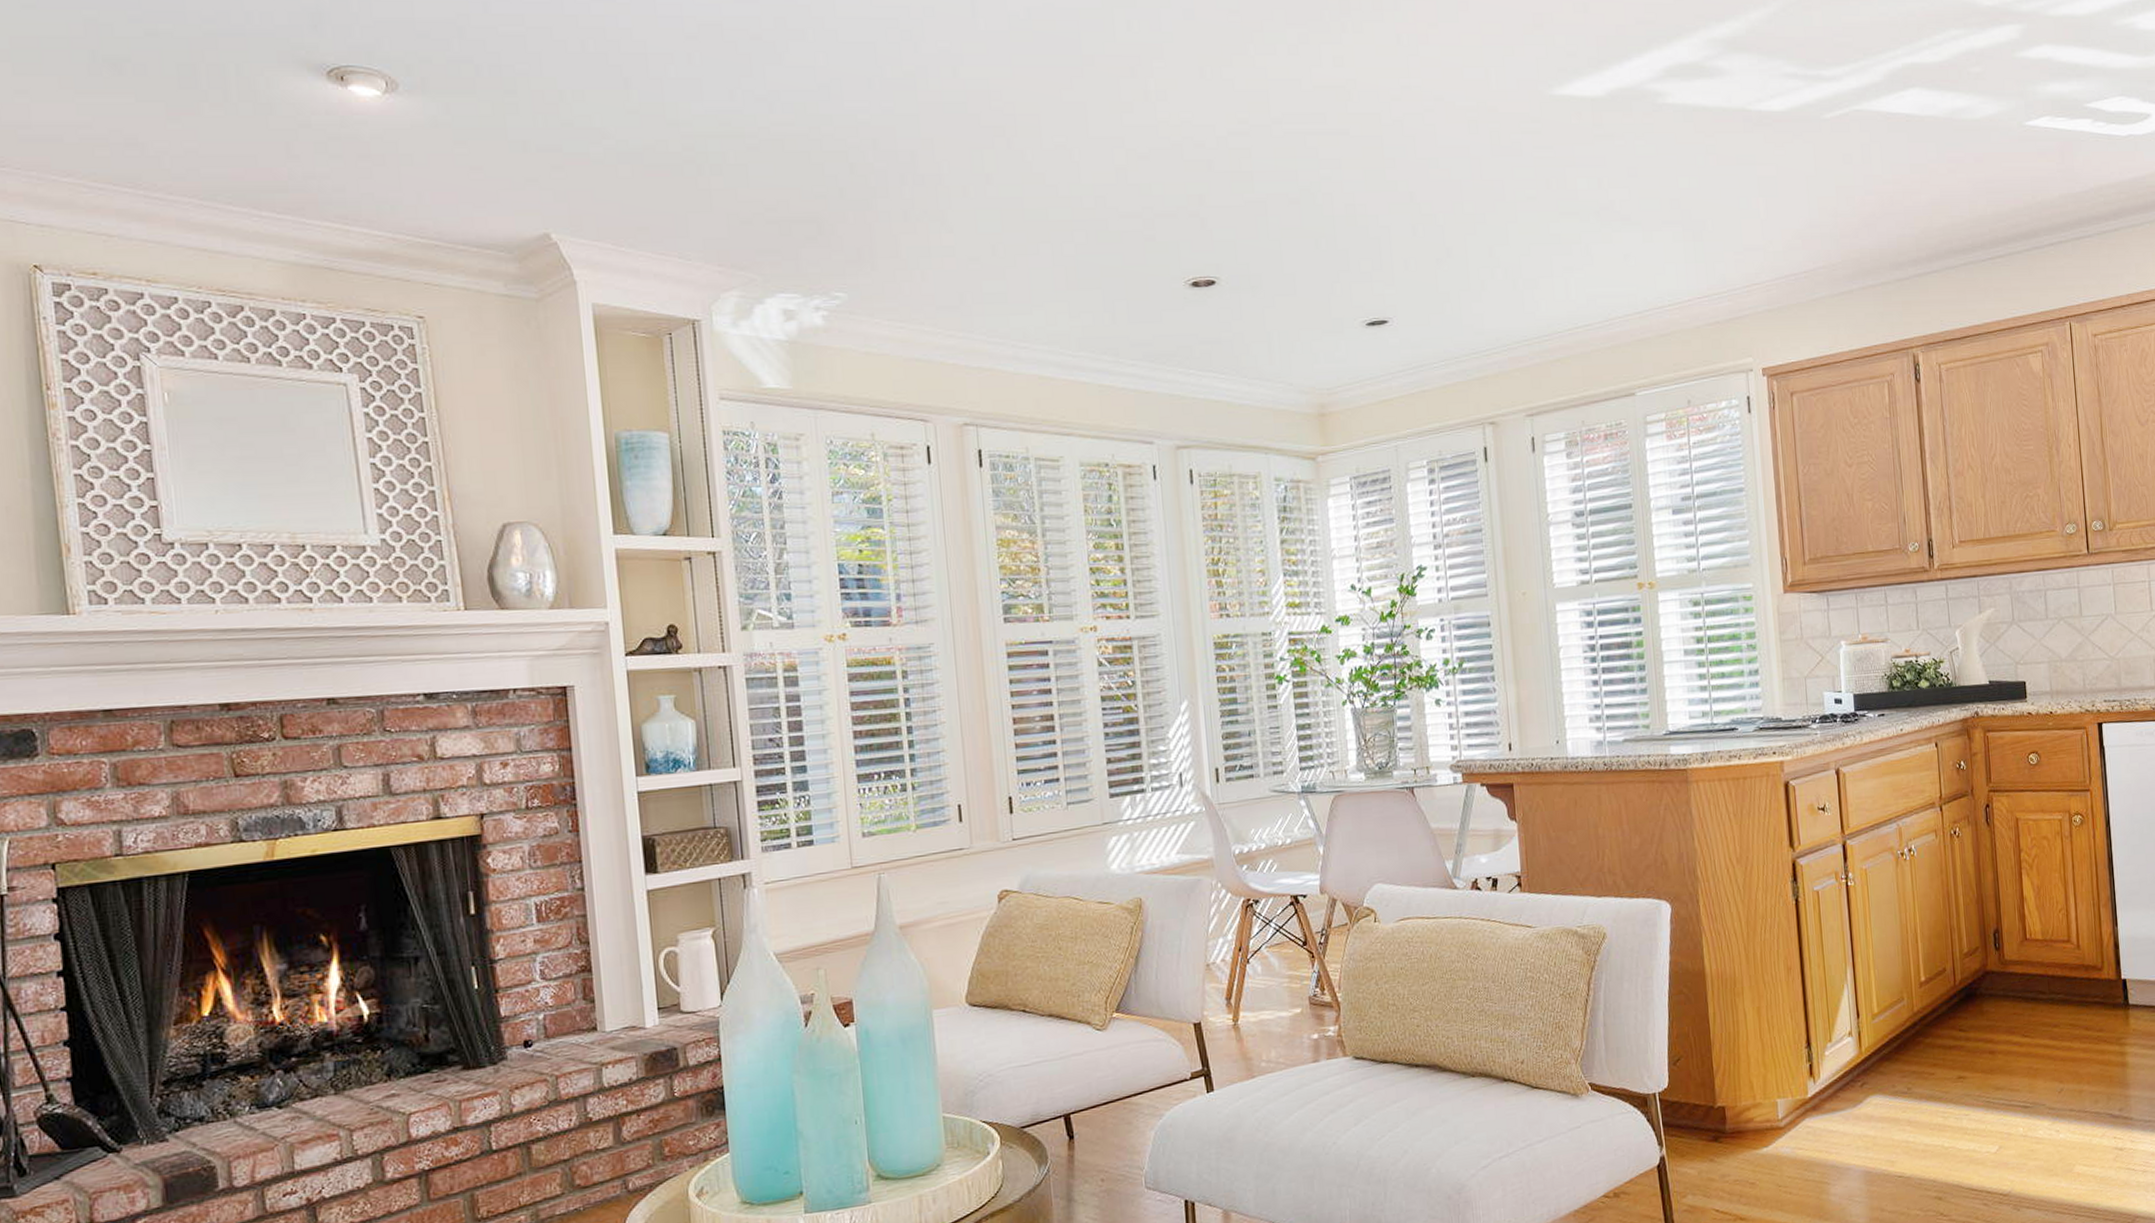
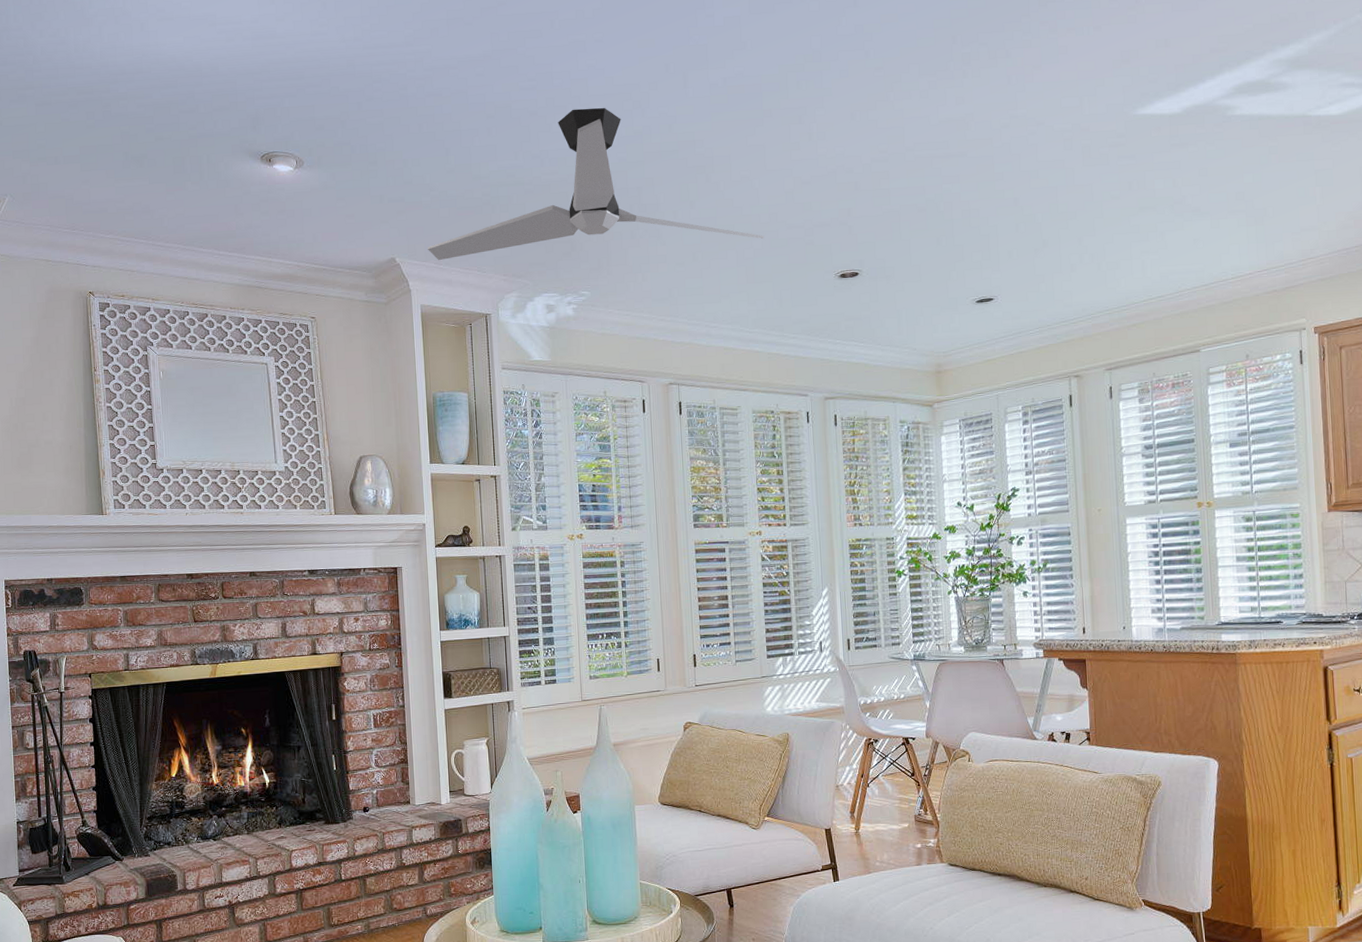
ceiling fan: none [601,35,1089,240] -> present [428,107,765,260]

